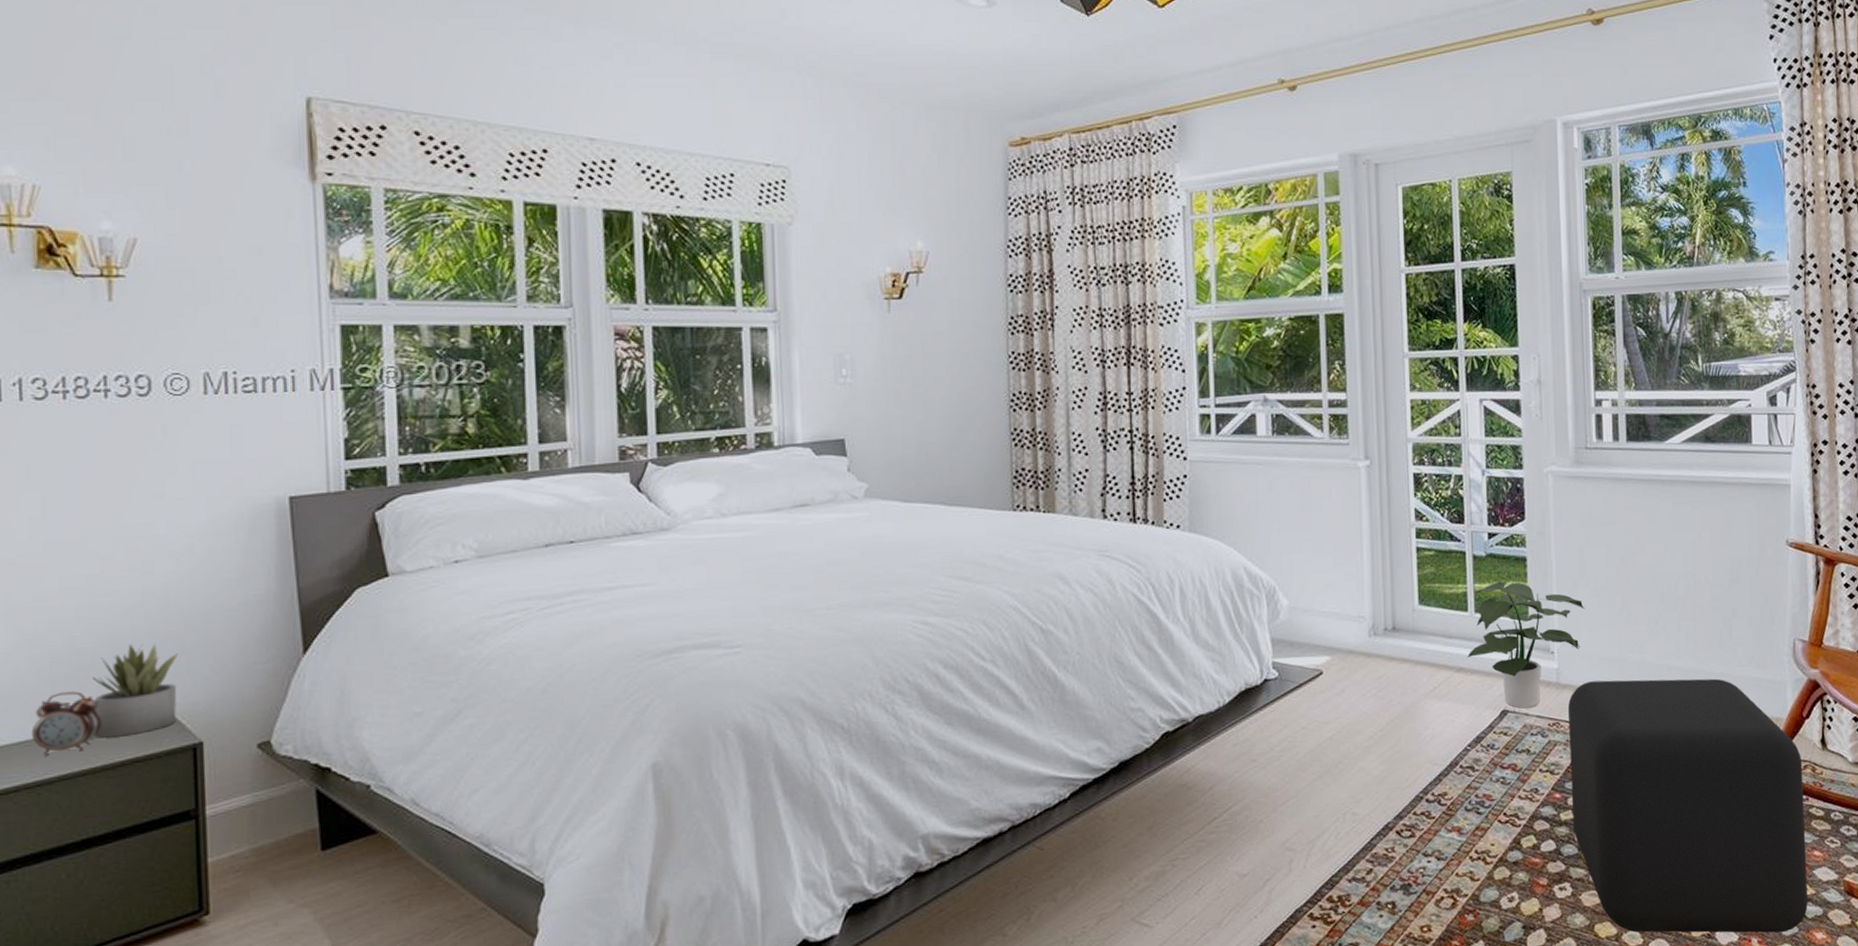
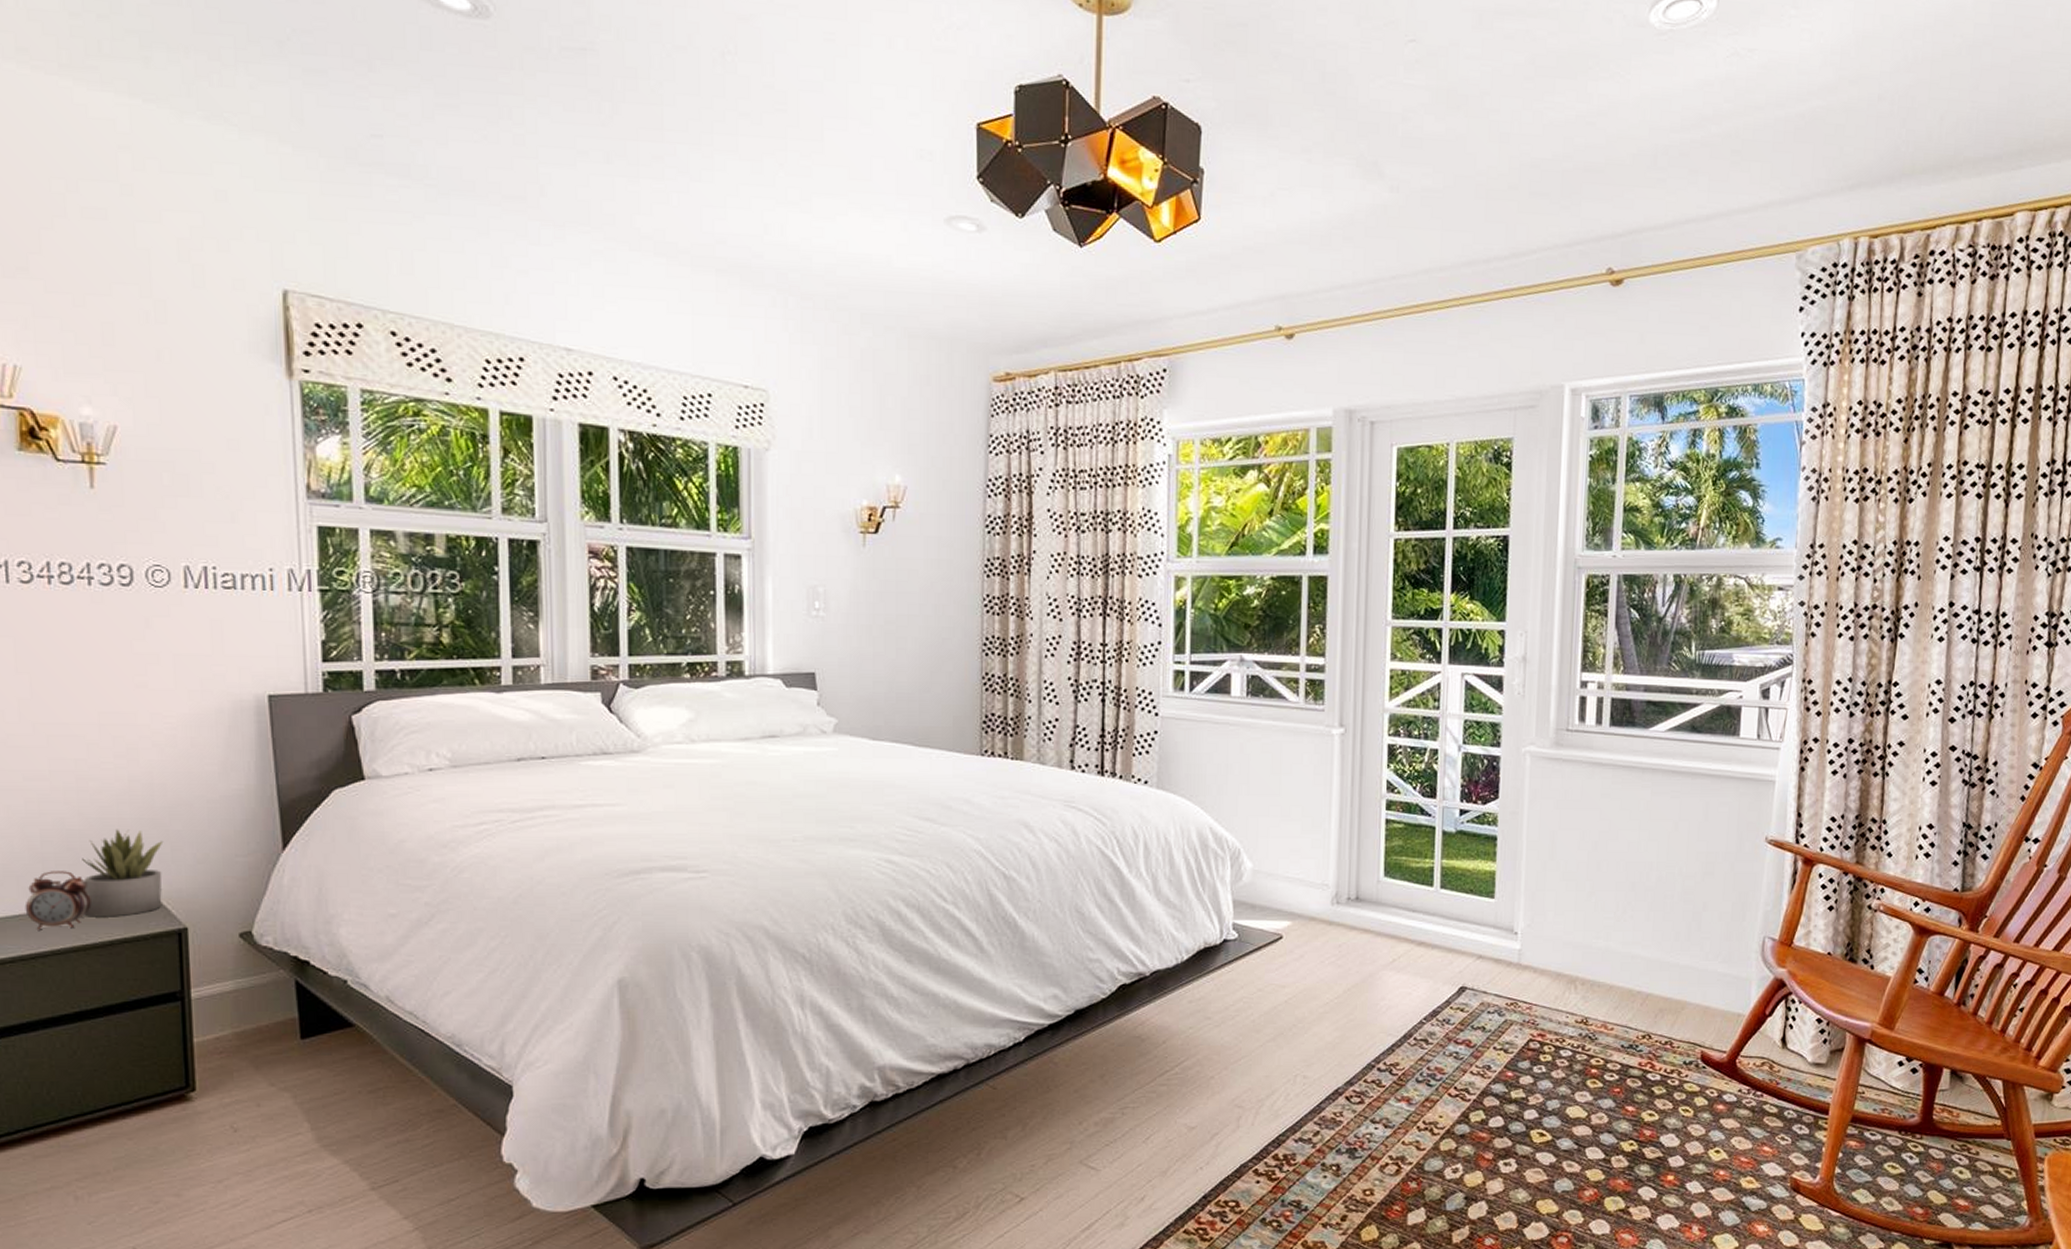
potted plant: present [1467,580,1585,709] -> none [1429,858,1553,986]
cube: present [1567,678,1808,933] -> none [1523,964,1761,1222]

